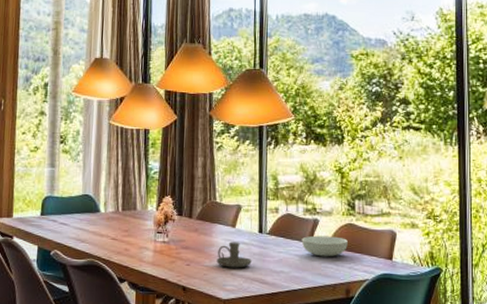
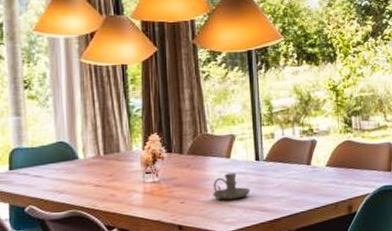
serving bowl: present [301,235,348,257] -> none [300,155,347,177]

